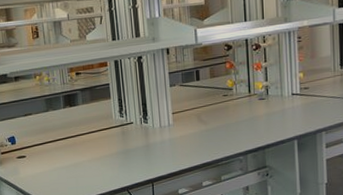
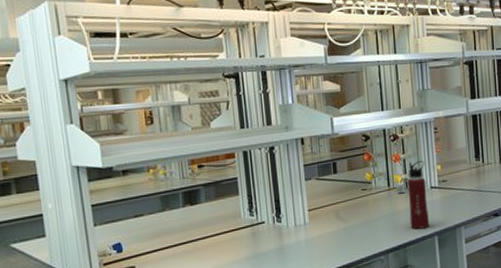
water bottle: none [268,68,290,133] -> present [407,160,430,229]

